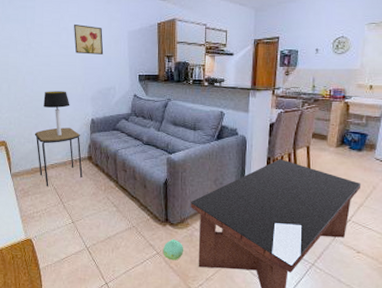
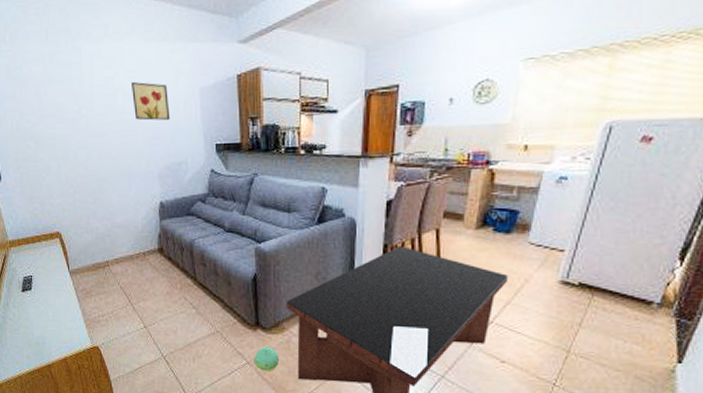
side table: present [34,128,83,186] -> none [93,214,153,285]
table lamp: present [43,91,70,135] -> none [101,168,133,223]

